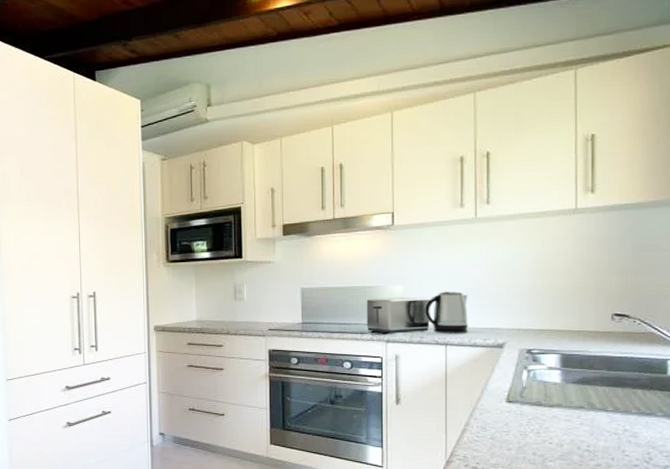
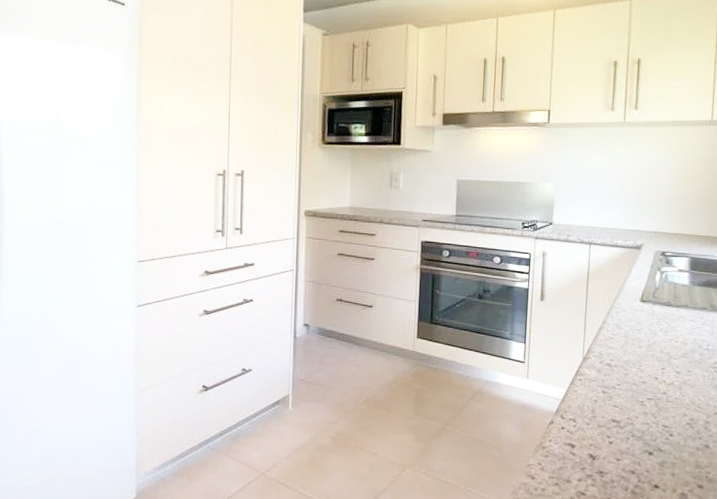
toaster: present [366,297,430,334] -> none [517,194,577,231]
kettle: present [424,291,468,334] -> none [572,192,613,234]

